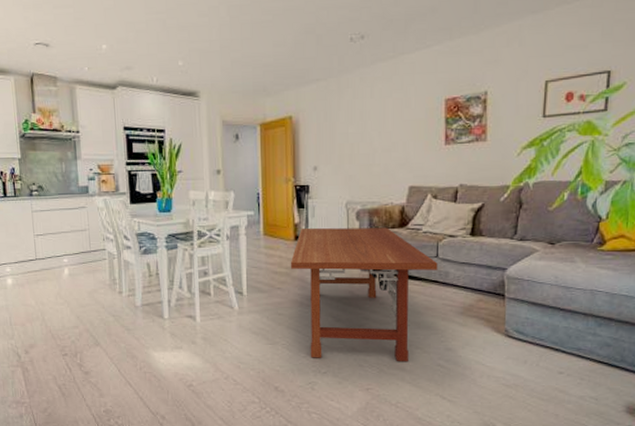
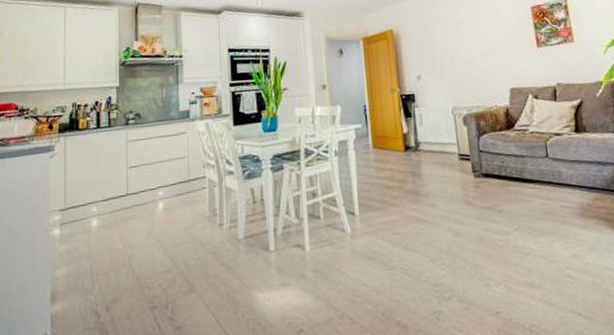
coffee table: present [290,227,438,362] -> none [402,130,550,282]

